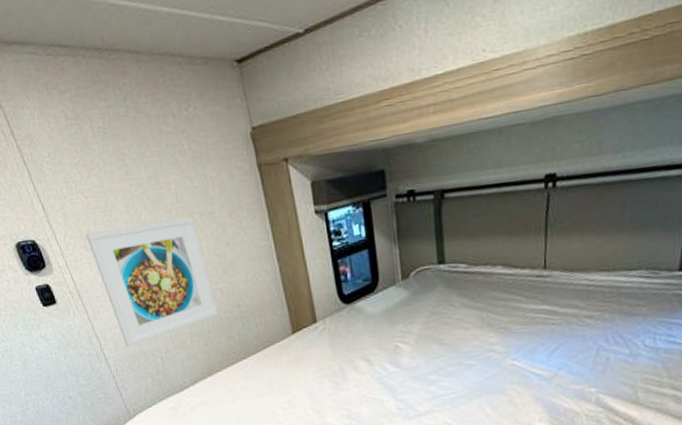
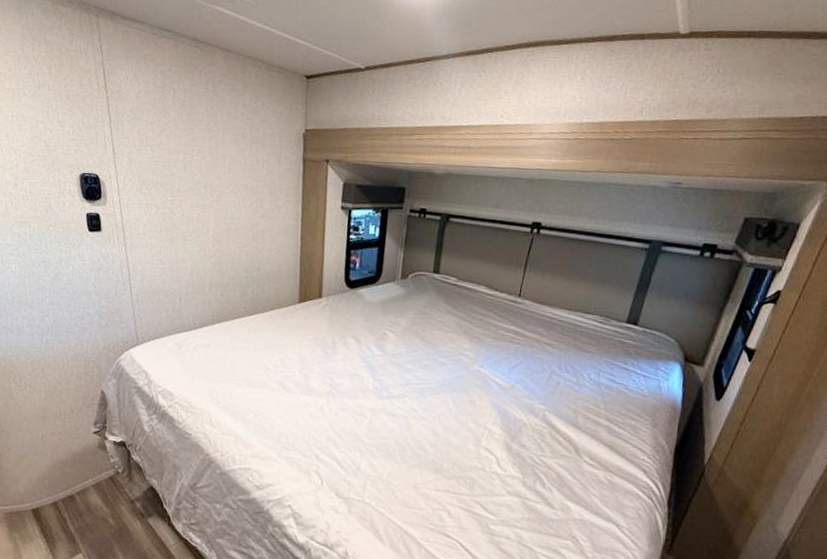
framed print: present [86,217,219,348] -> none [143,180,240,283]

